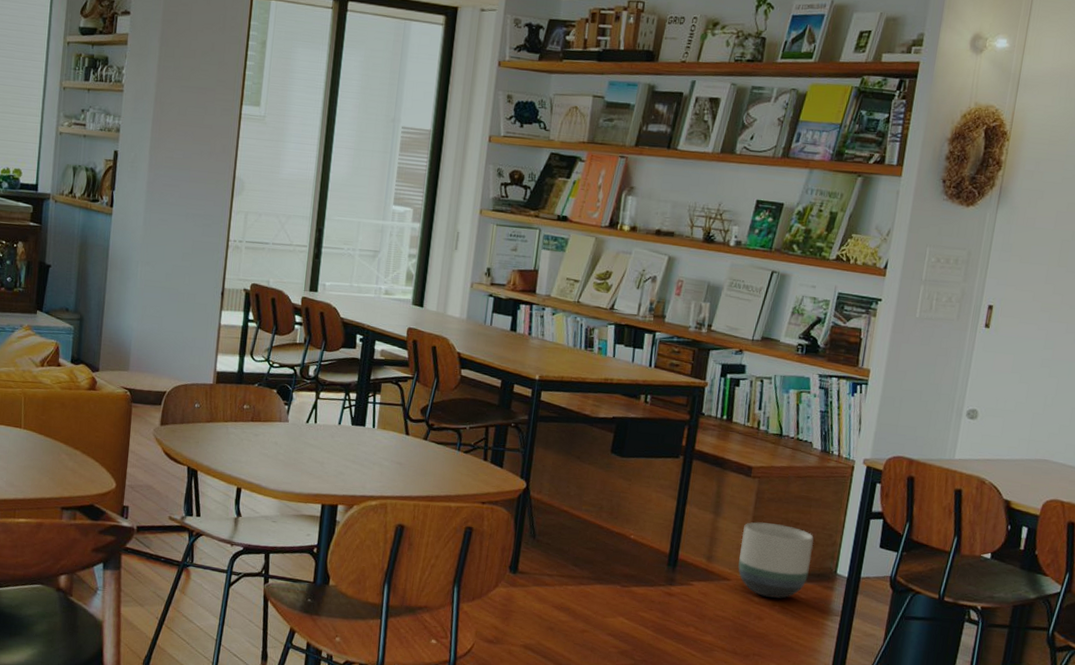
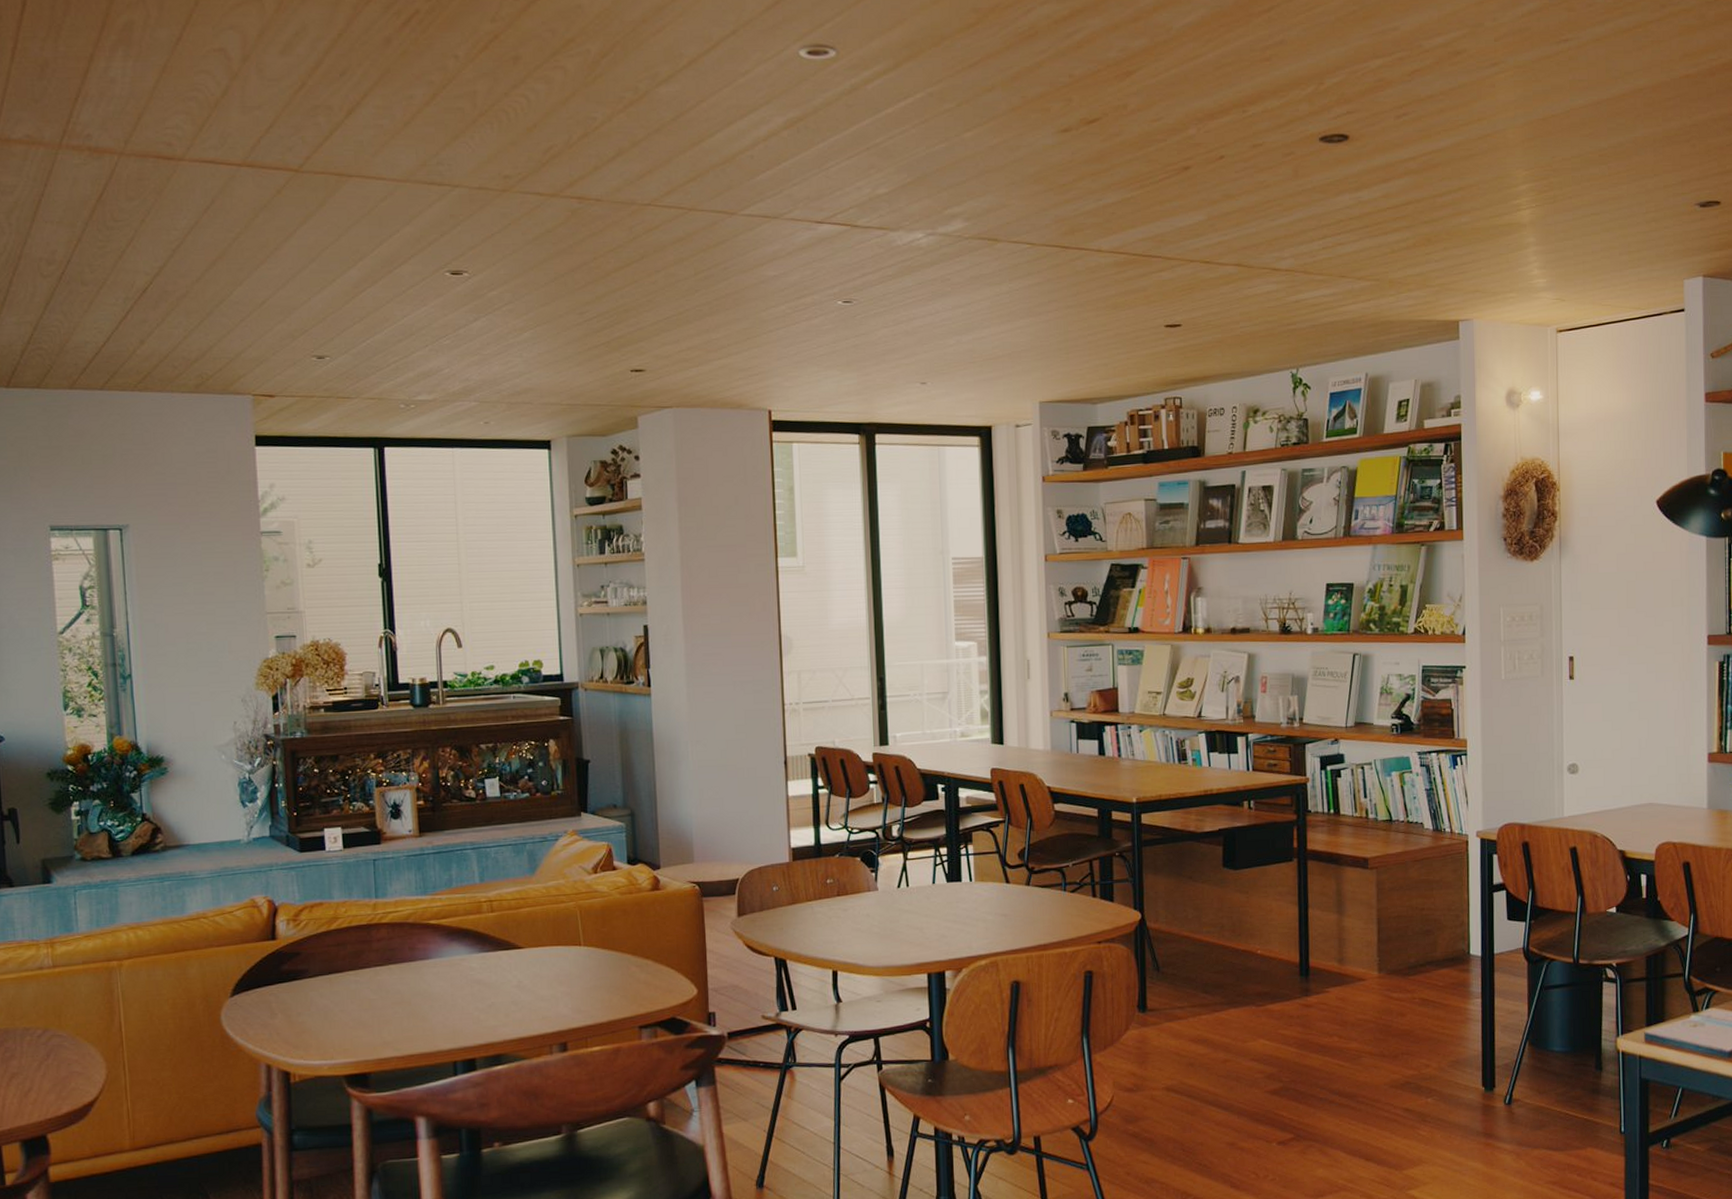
planter: present [738,522,814,599] -> none [1369,913,1443,992]

